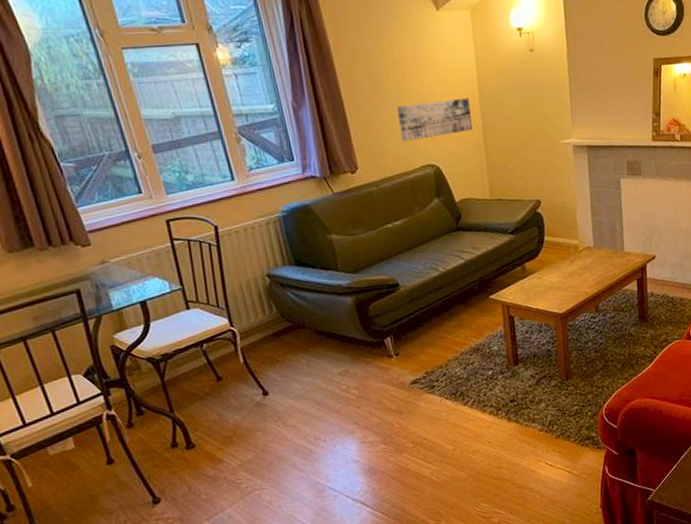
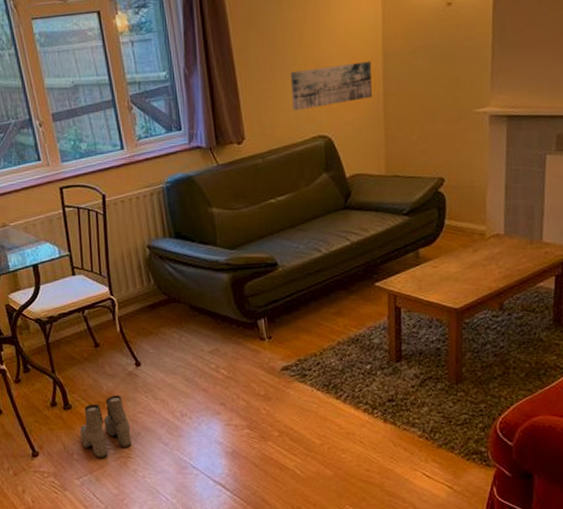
boots: none [206,427,265,495] -> present [79,395,132,458]

